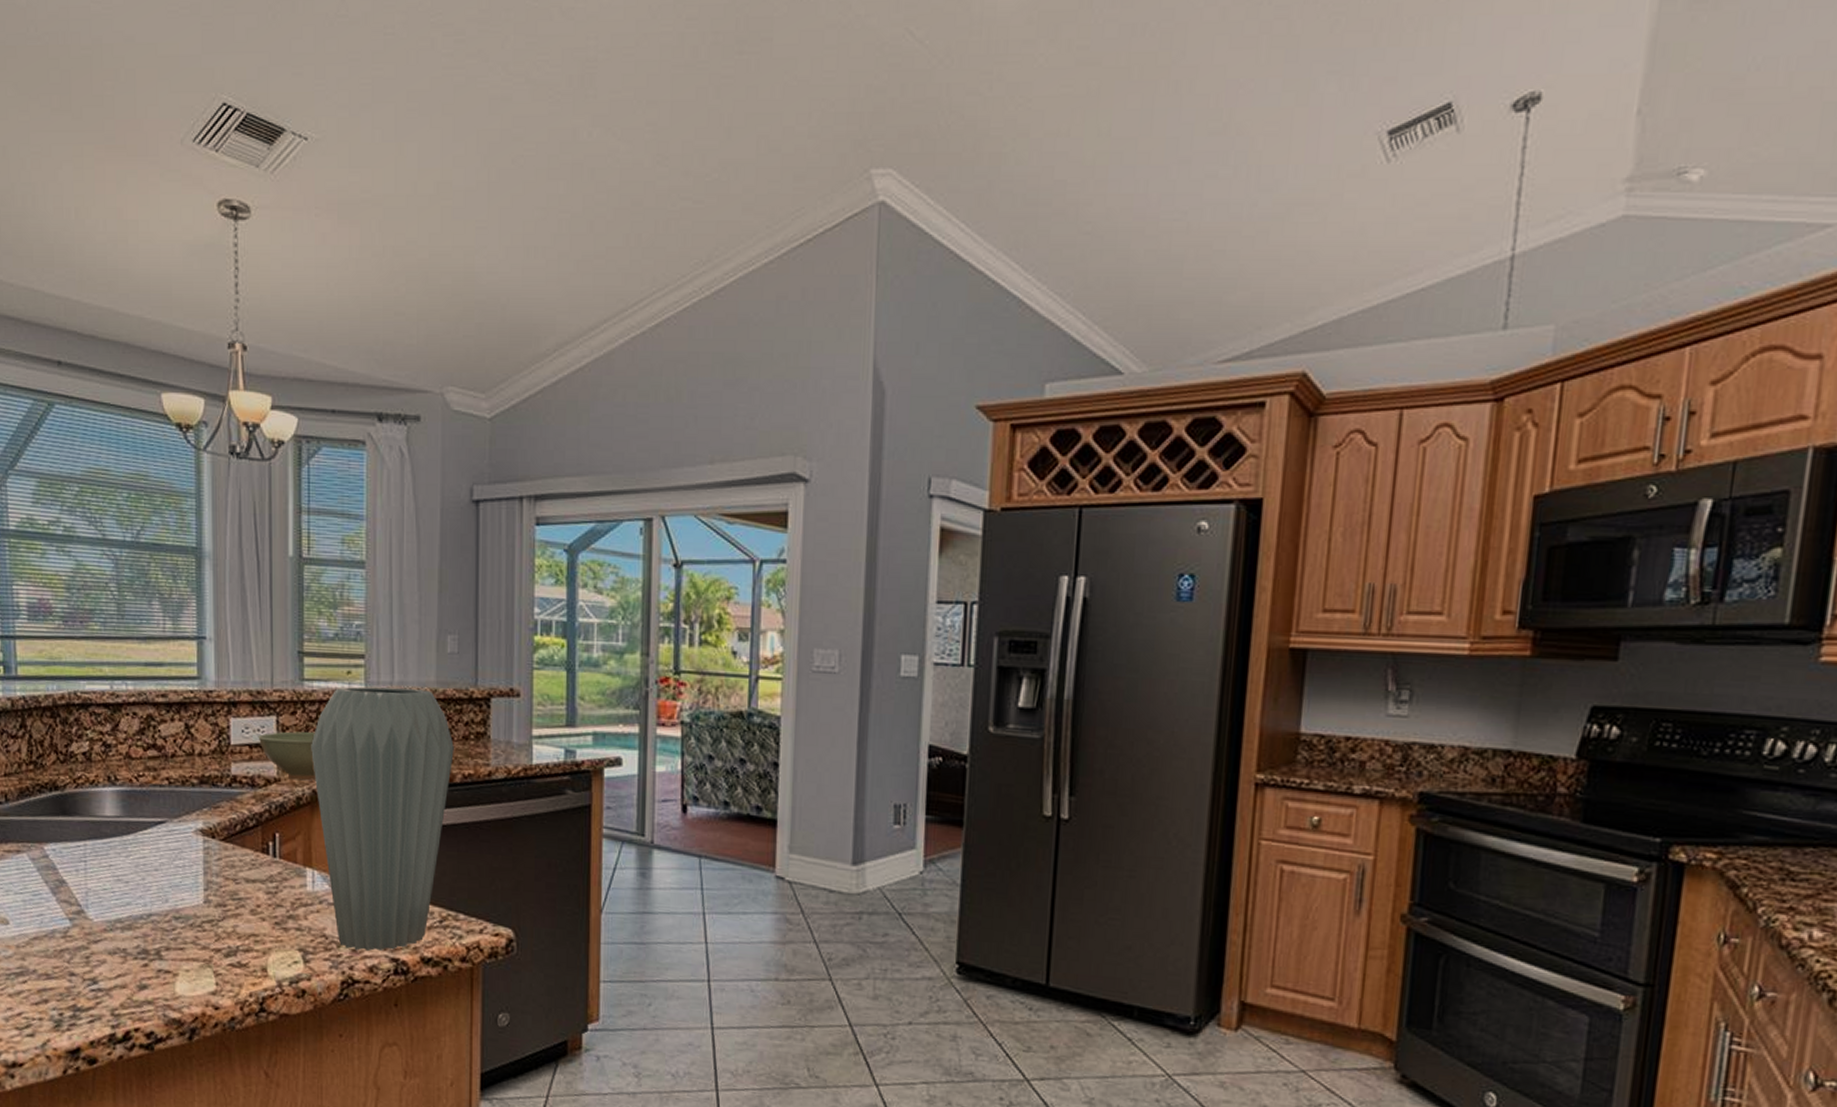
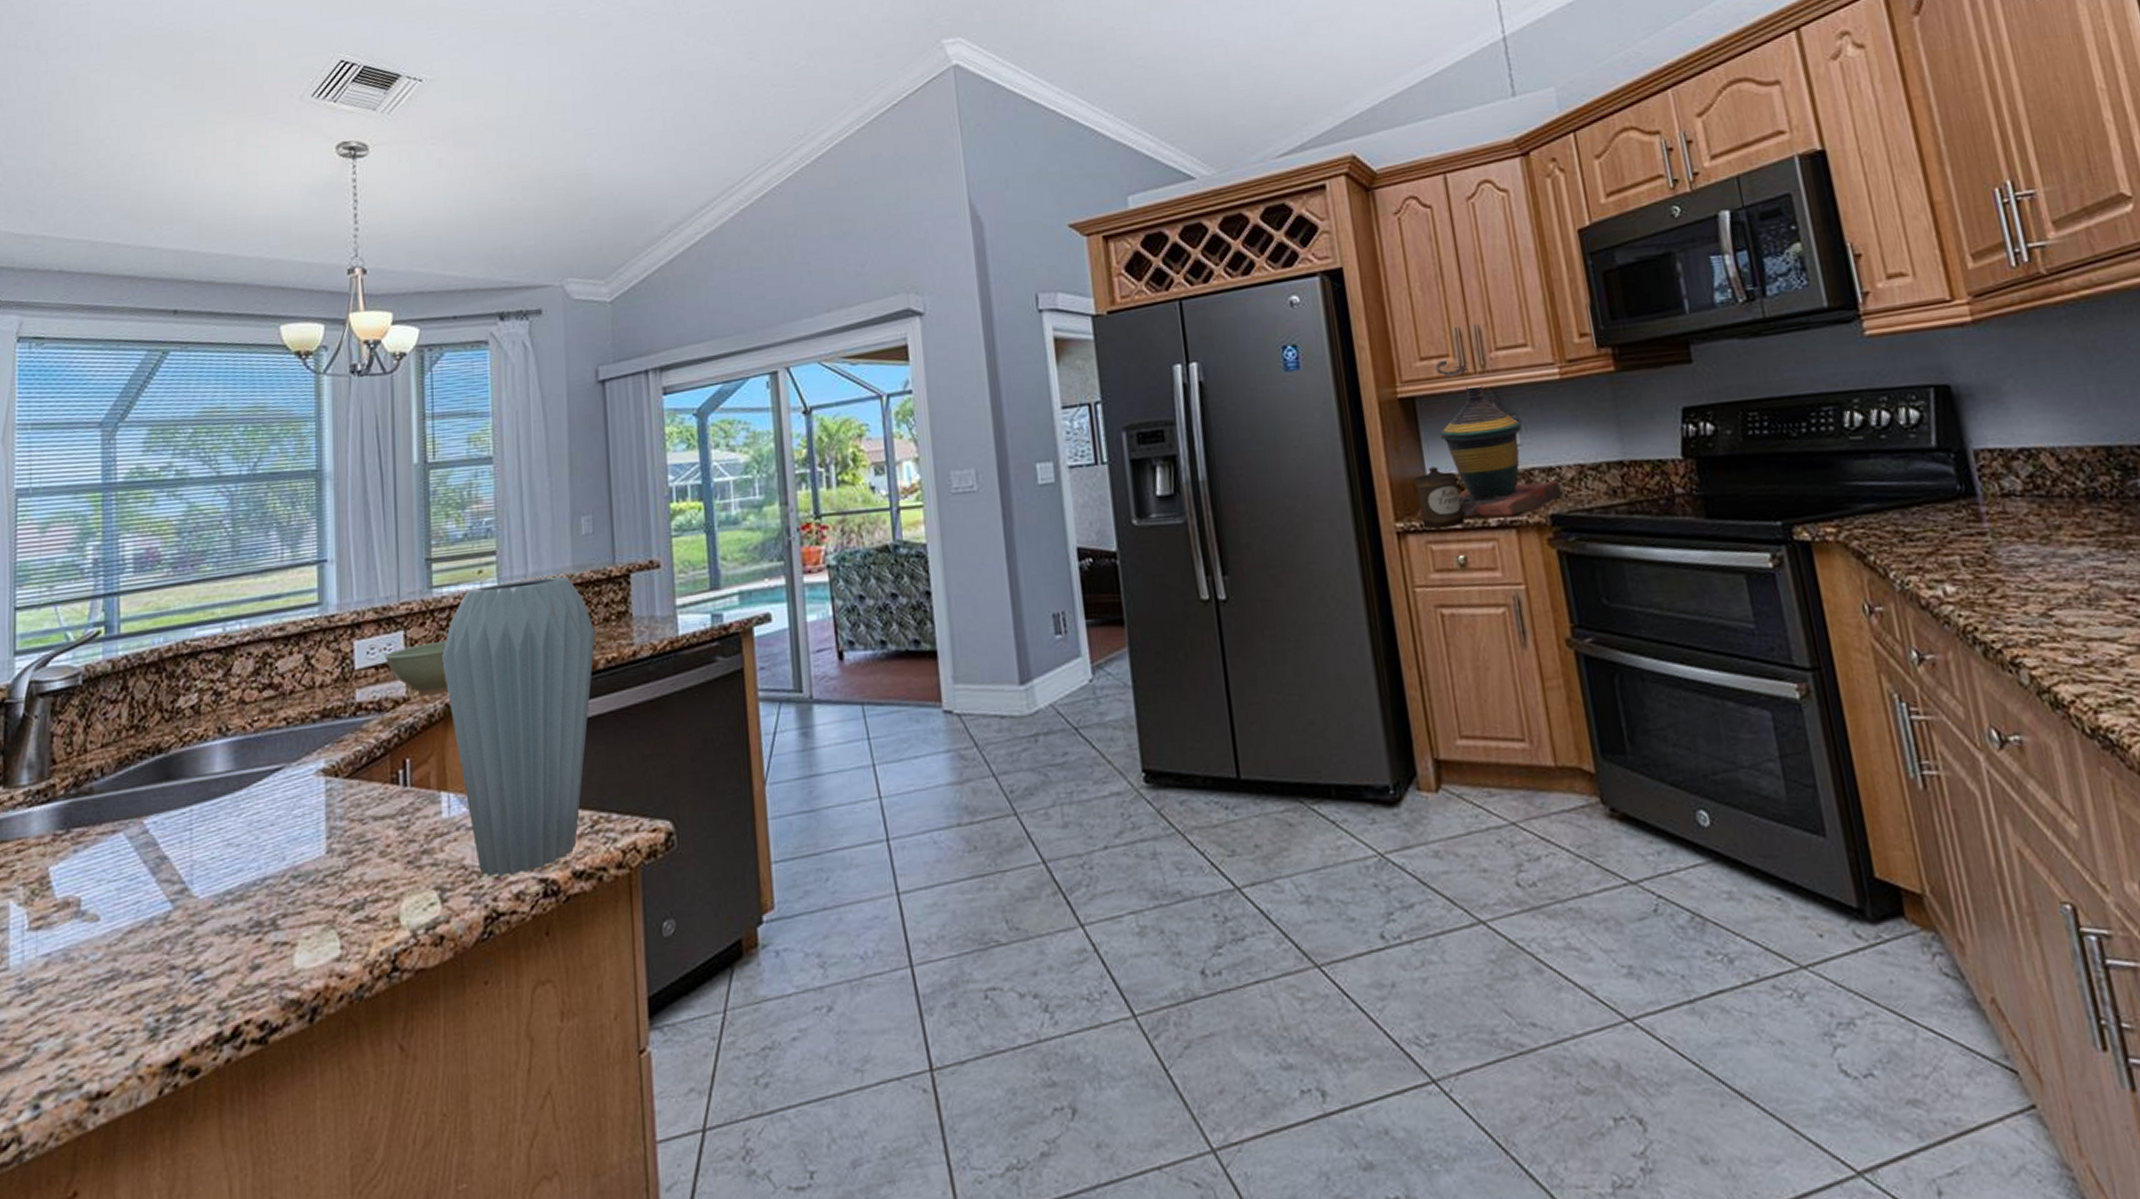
decorative basket: none [1281,615,1438,789] -> present [1418,359,1563,520]
canister: none [1284,724,1331,788] -> present [1414,467,1465,530]

